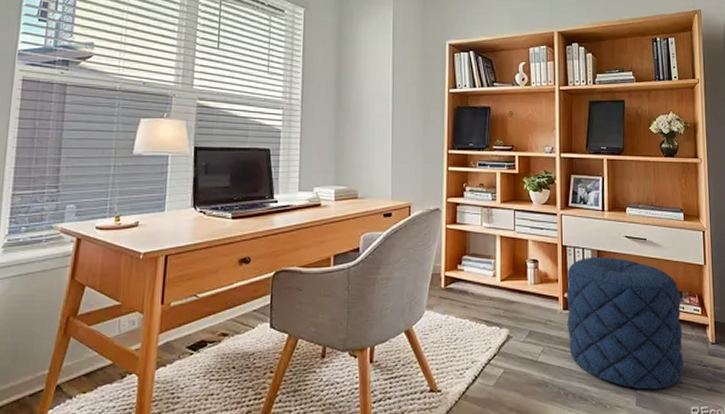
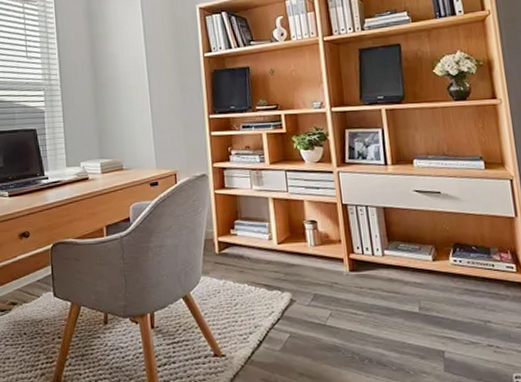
pouf: present [566,256,684,390] -> none [350,213,500,355]

